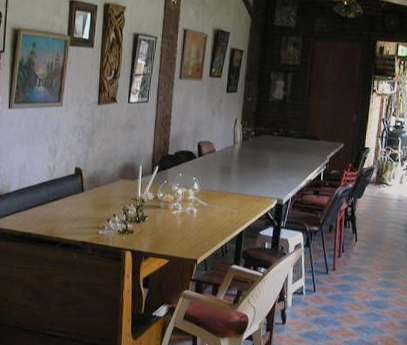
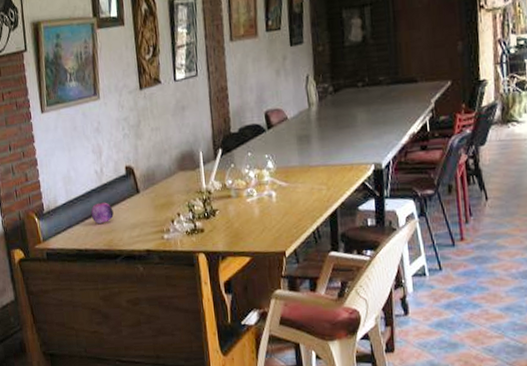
fruit: none [38,194,59,213] -> present [90,202,114,224]

